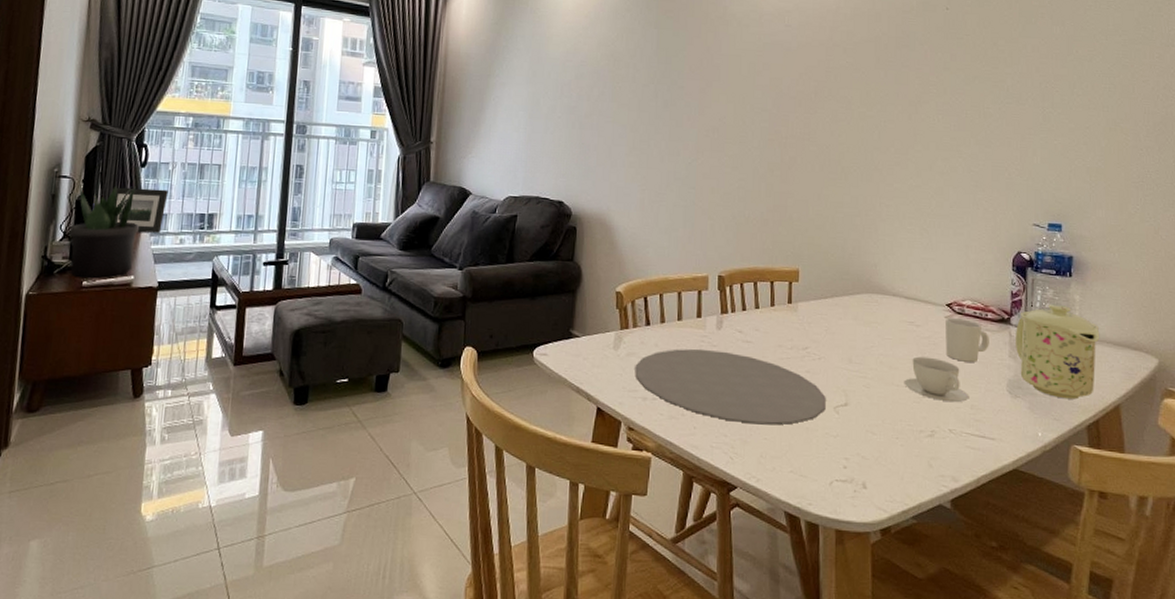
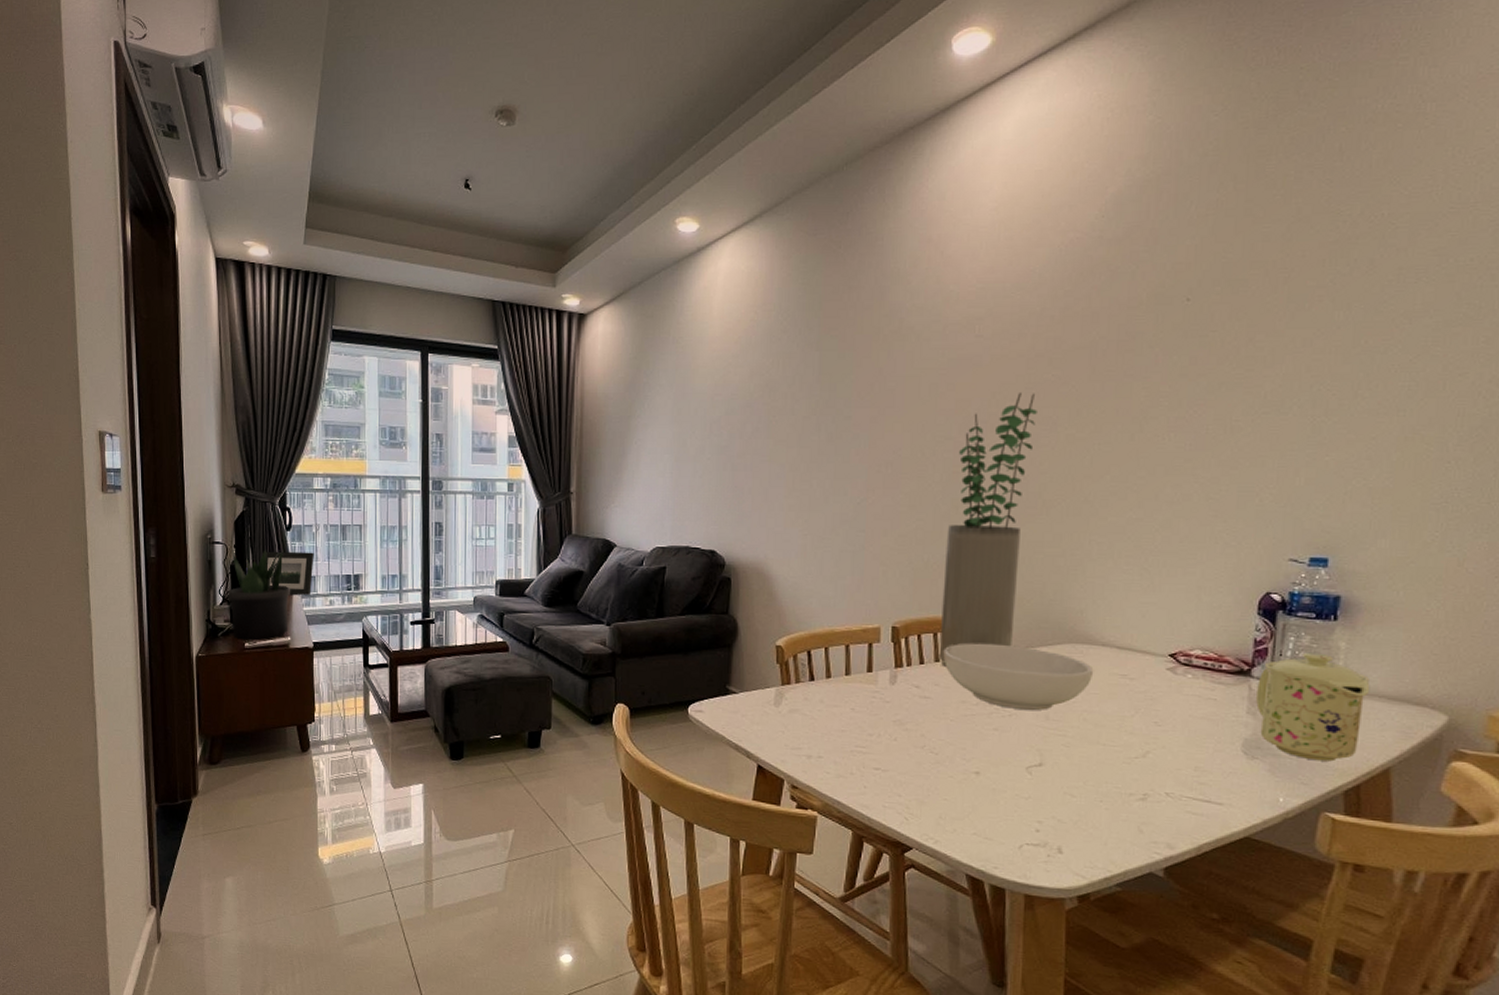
placemat: present [635,348,826,425] -> none [798,705,1017,785]
vase: none [758,74,835,313] -> present [938,391,1037,667]
bowl: none [762,291,887,355] -> present [943,642,1094,711]
teacup: present [904,356,969,403] -> none [1112,713,1193,764]
mug: present [945,318,989,362] -> none [1165,670,1223,719]

